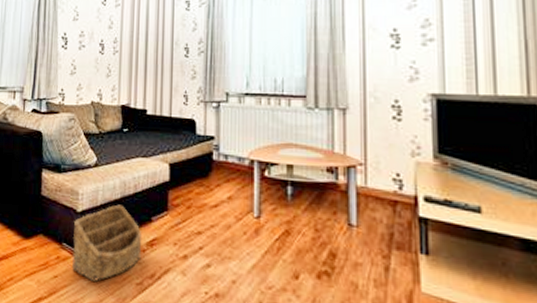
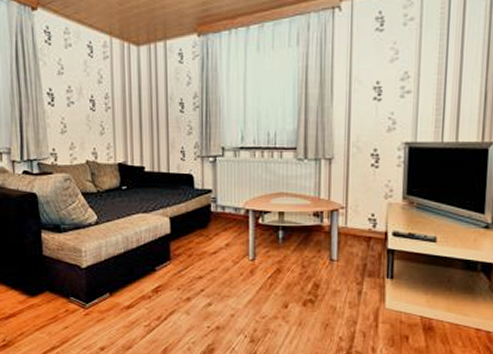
basket: present [72,204,142,282] -> none [80,258,148,328]

